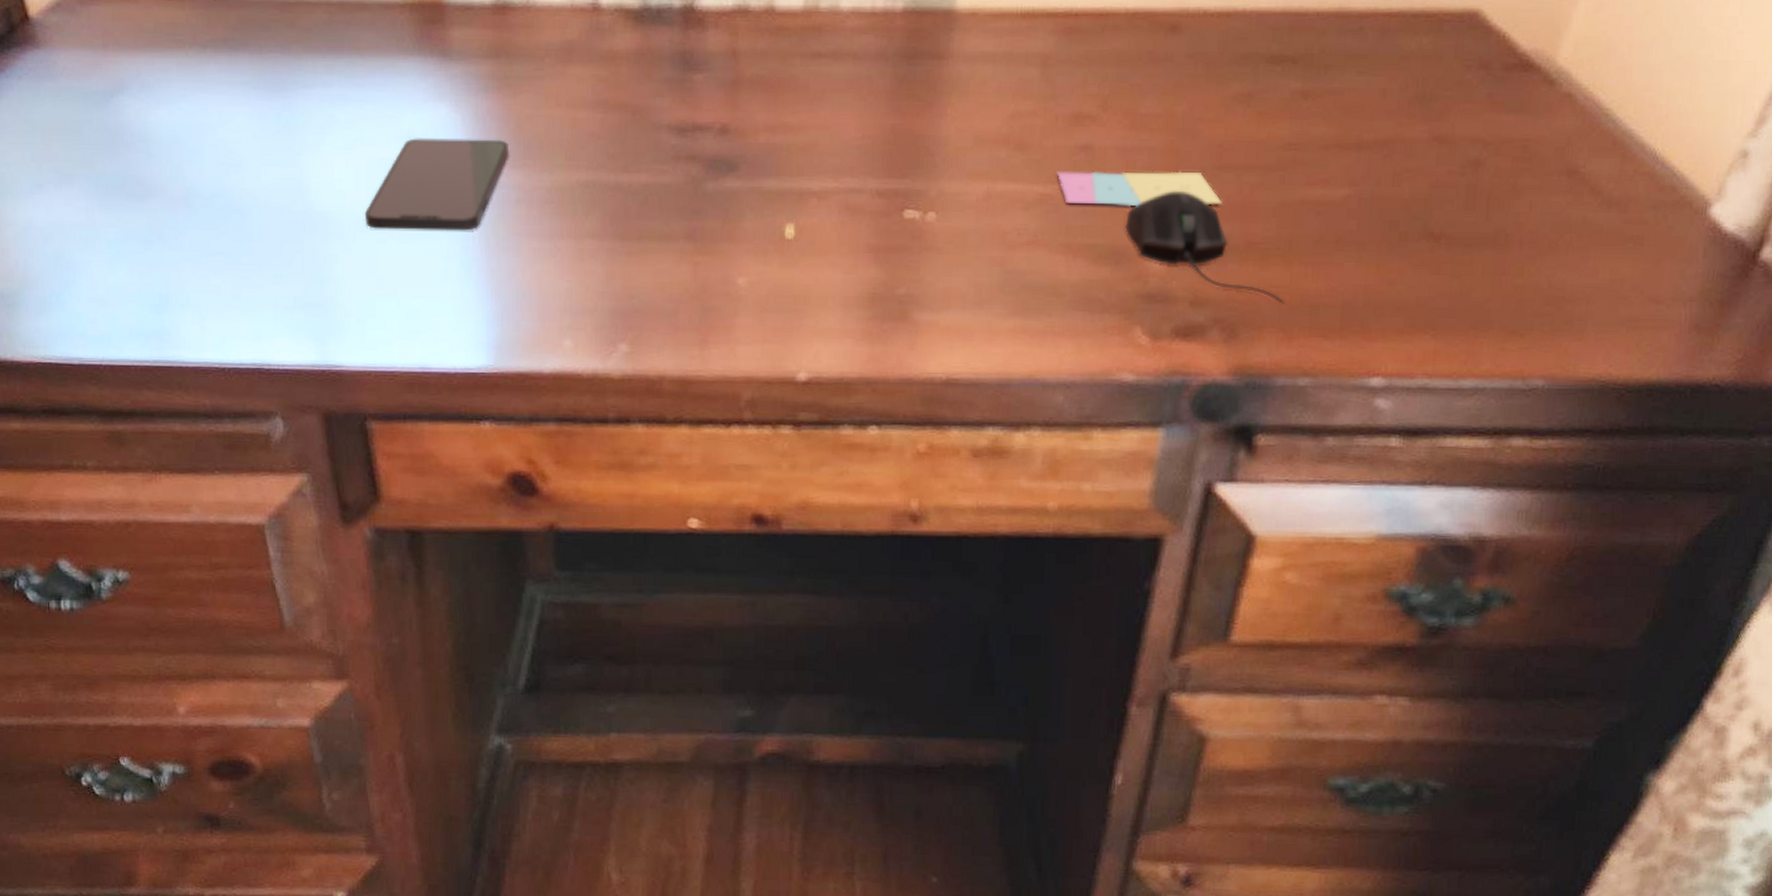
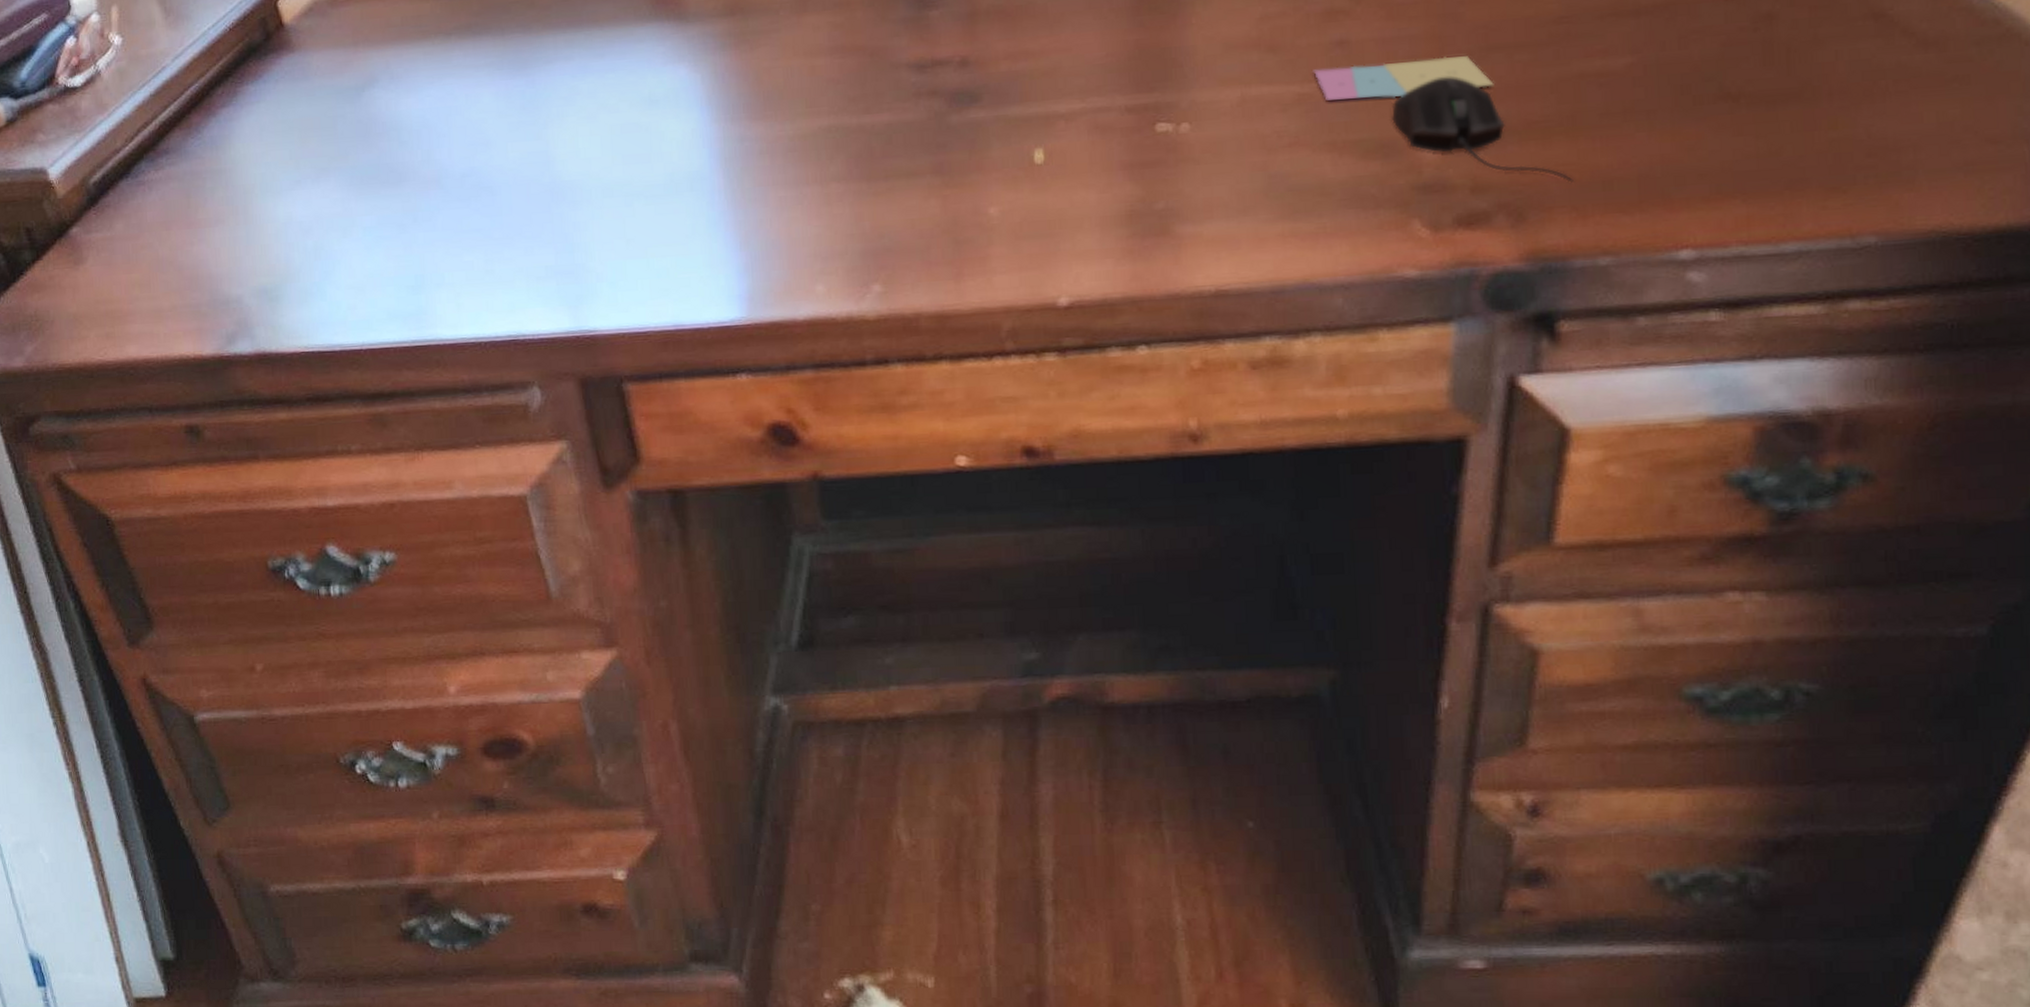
phone: present [364,138,510,231] -> none [610,94,750,193]

